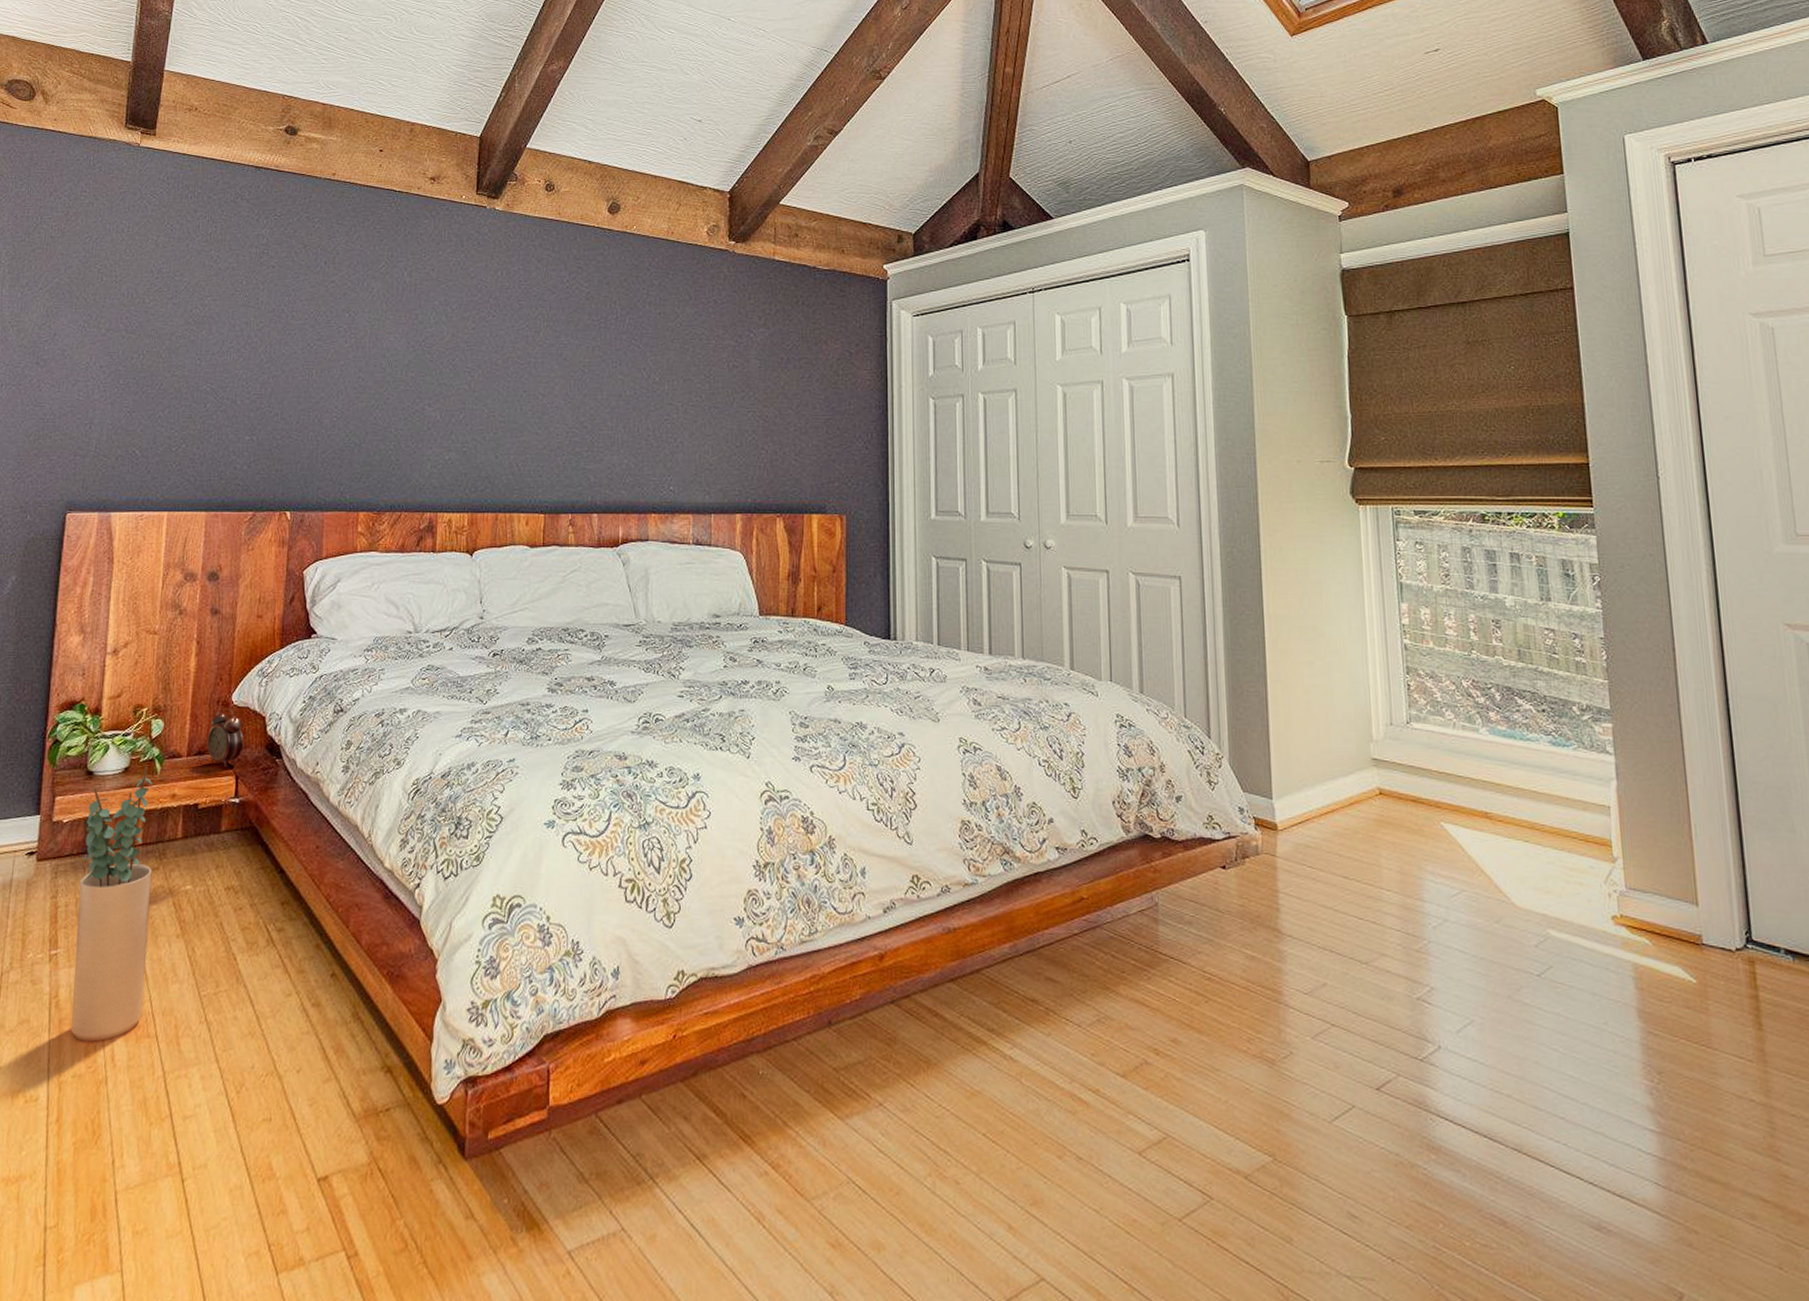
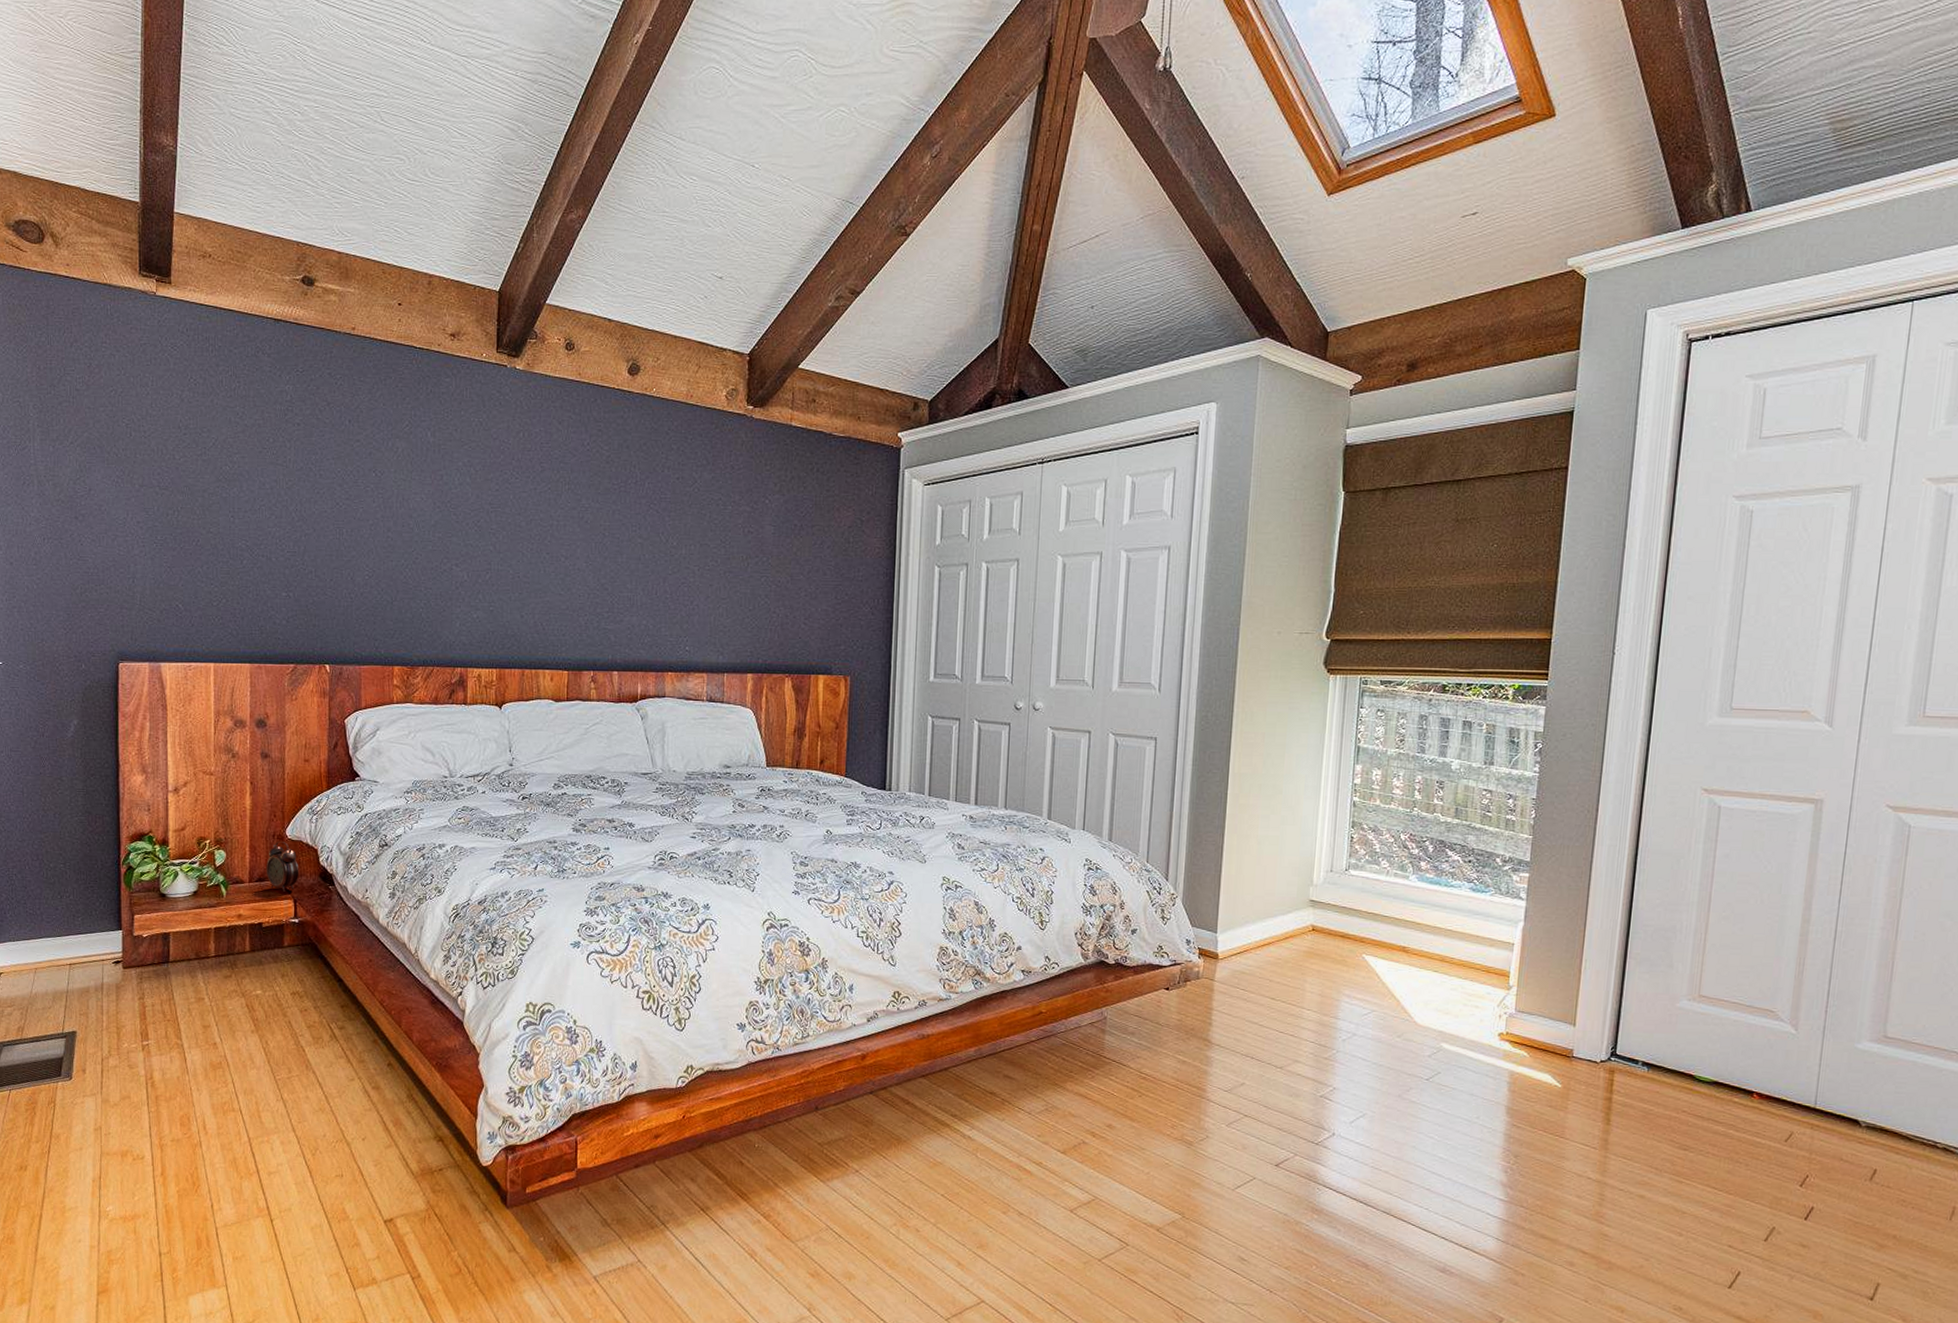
vase: present [70,766,153,1042] -> none [163,890,228,1114]

